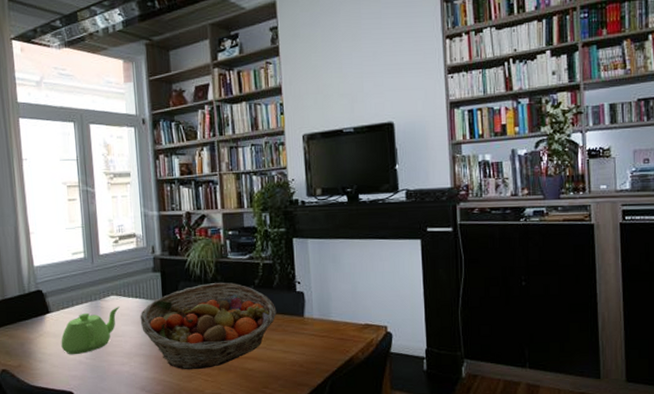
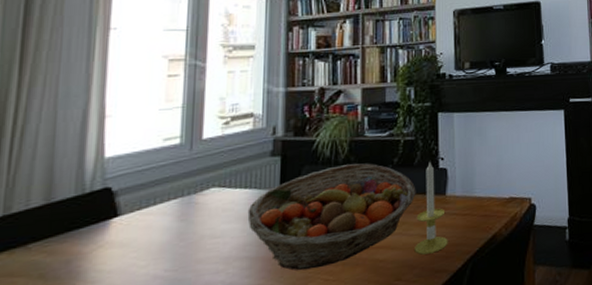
teapot: present [61,307,120,355] -> none [129,200,222,269]
candle: none [278,284,308,368] -> present [414,161,448,255]

